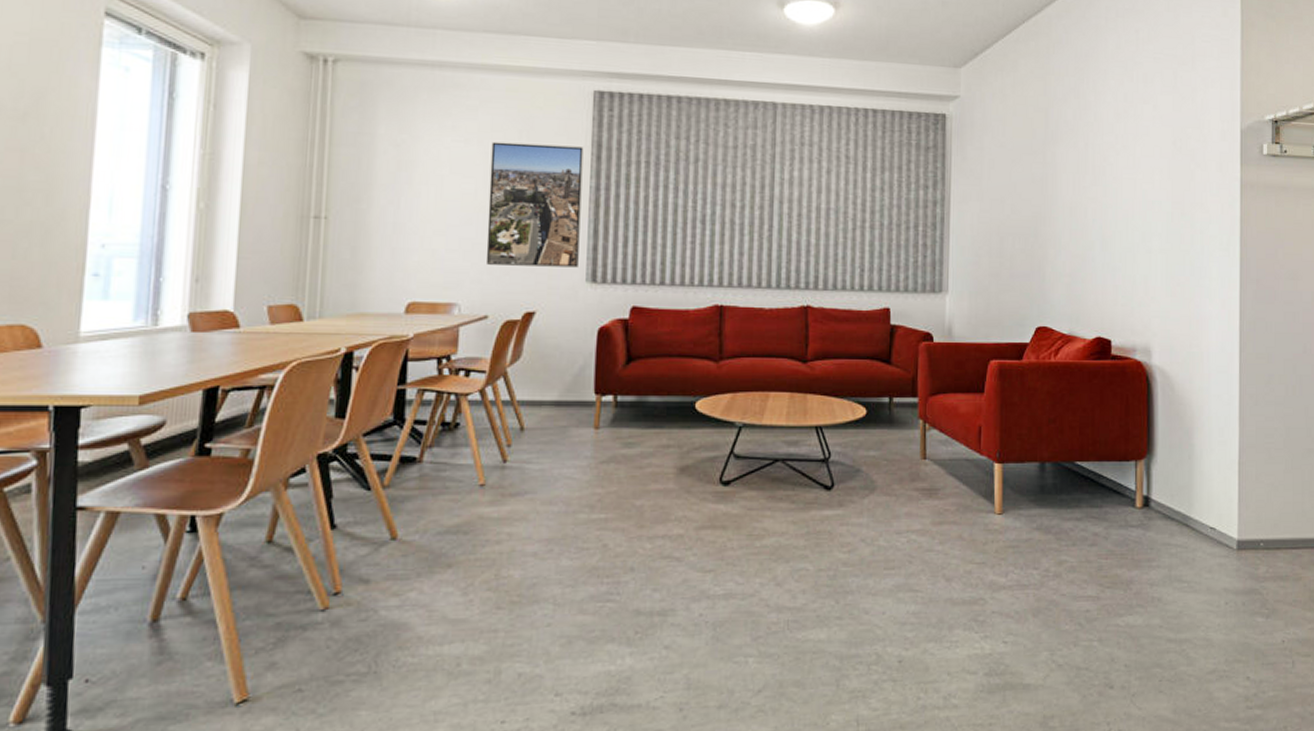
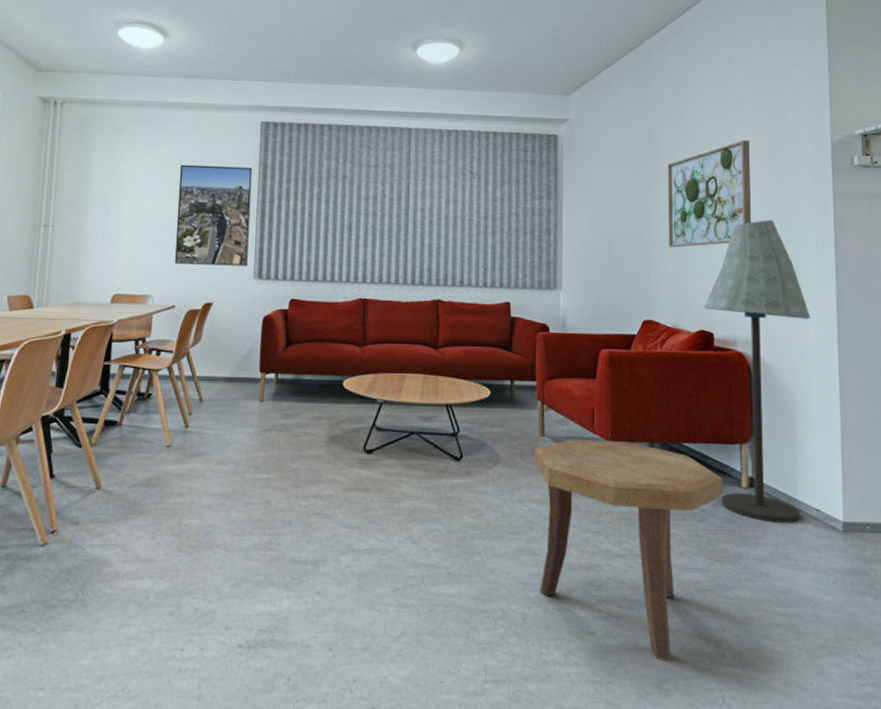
side table: none [915,461,1116,698] -> present [535,439,723,662]
wall art: none [1065,124,1156,245] -> present [667,140,752,248]
floor lamp: none [1102,213,1213,544] -> present [704,219,812,523]

